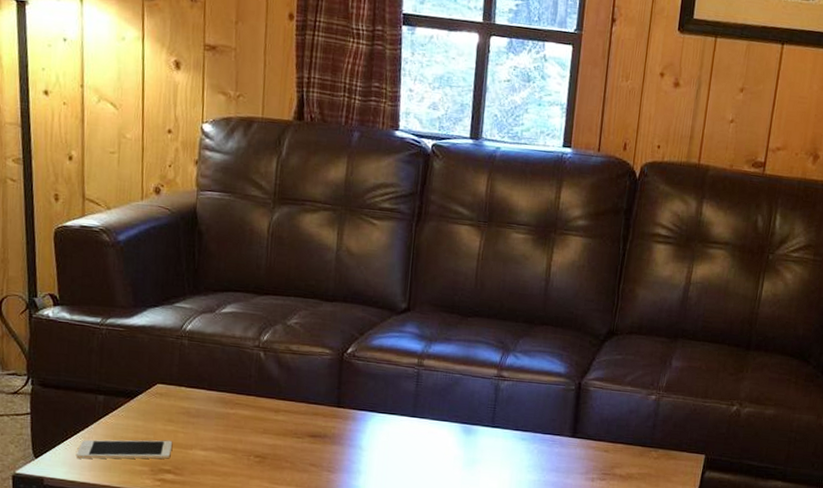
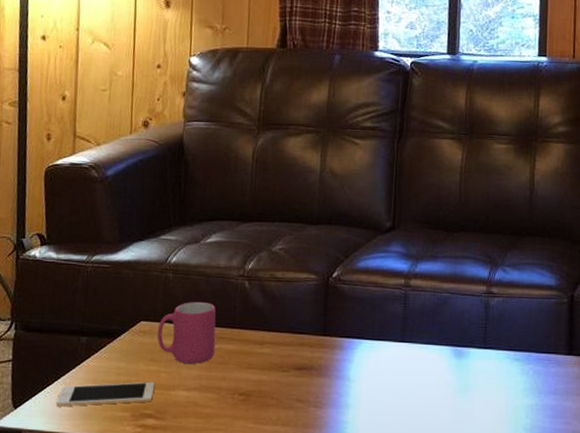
mug: none [173,368,232,427] -> present [157,301,216,364]

